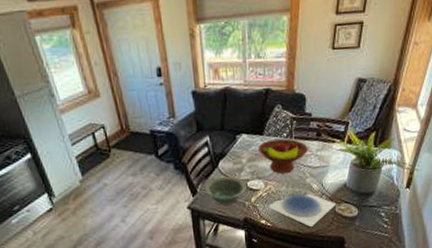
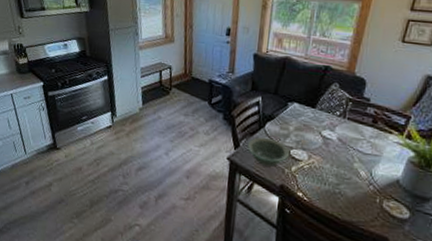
fruit bowl: present [258,138,308,174] -> none [308,115,361,152]
plate: present [268,194,336,228] -> none [307,175,384,216]

